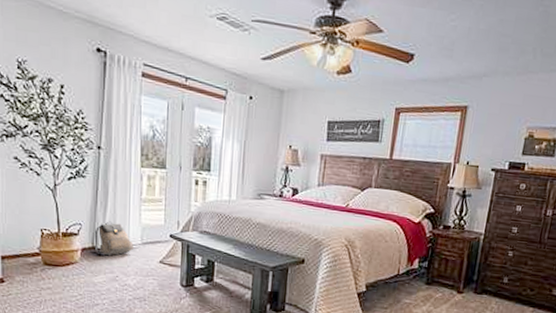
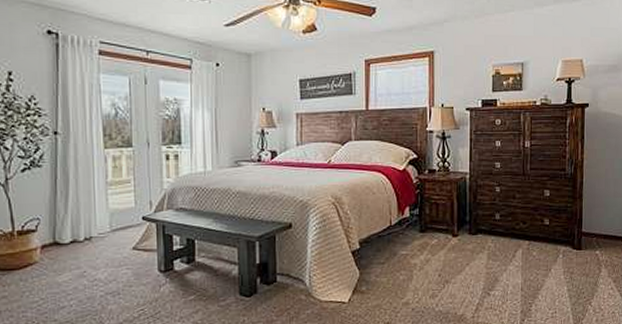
backpack: present [94,221,133,256] -> none [55,211,101,250]

